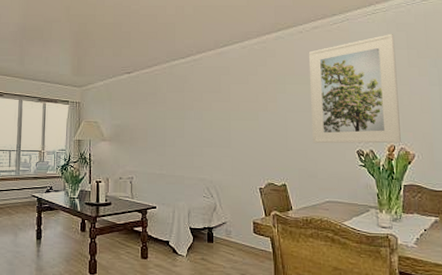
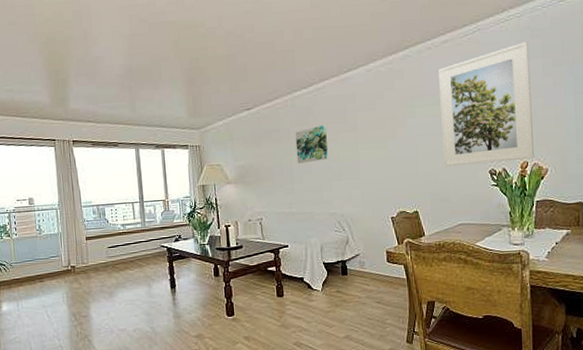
wall art: none [171,93,201,128] -> present [295,124,328,164]

